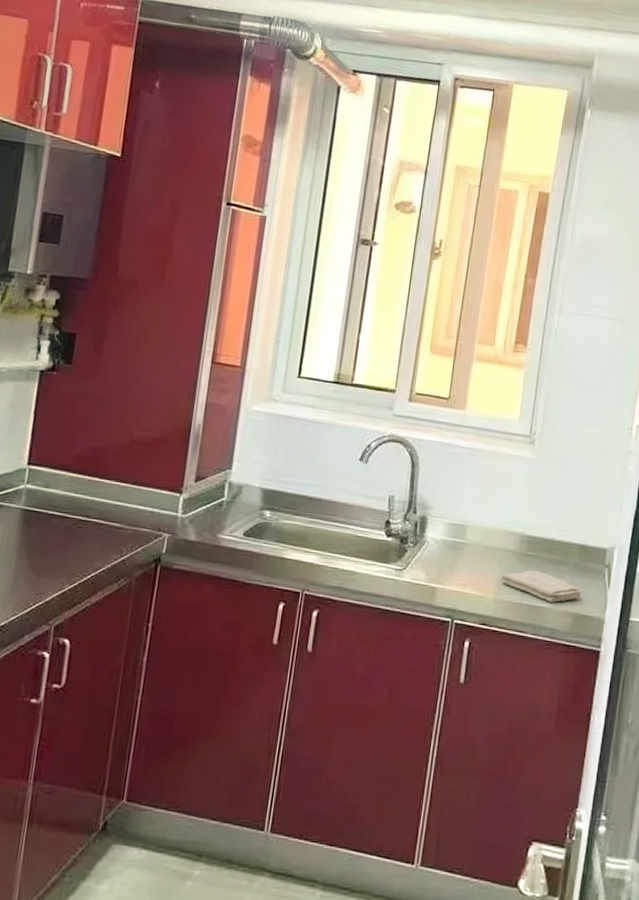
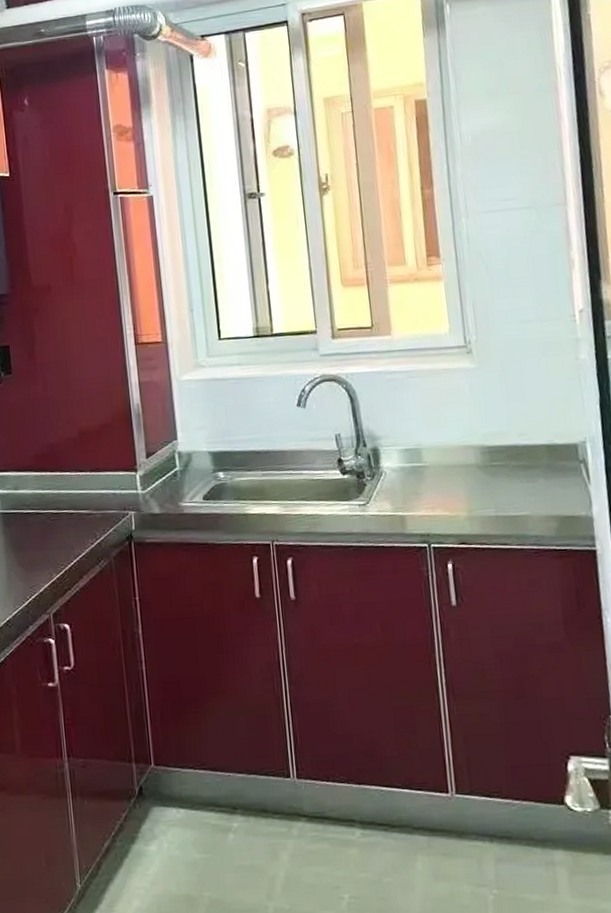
washcloth: present [501,569,582,603] -> none [469,479,562,509]

